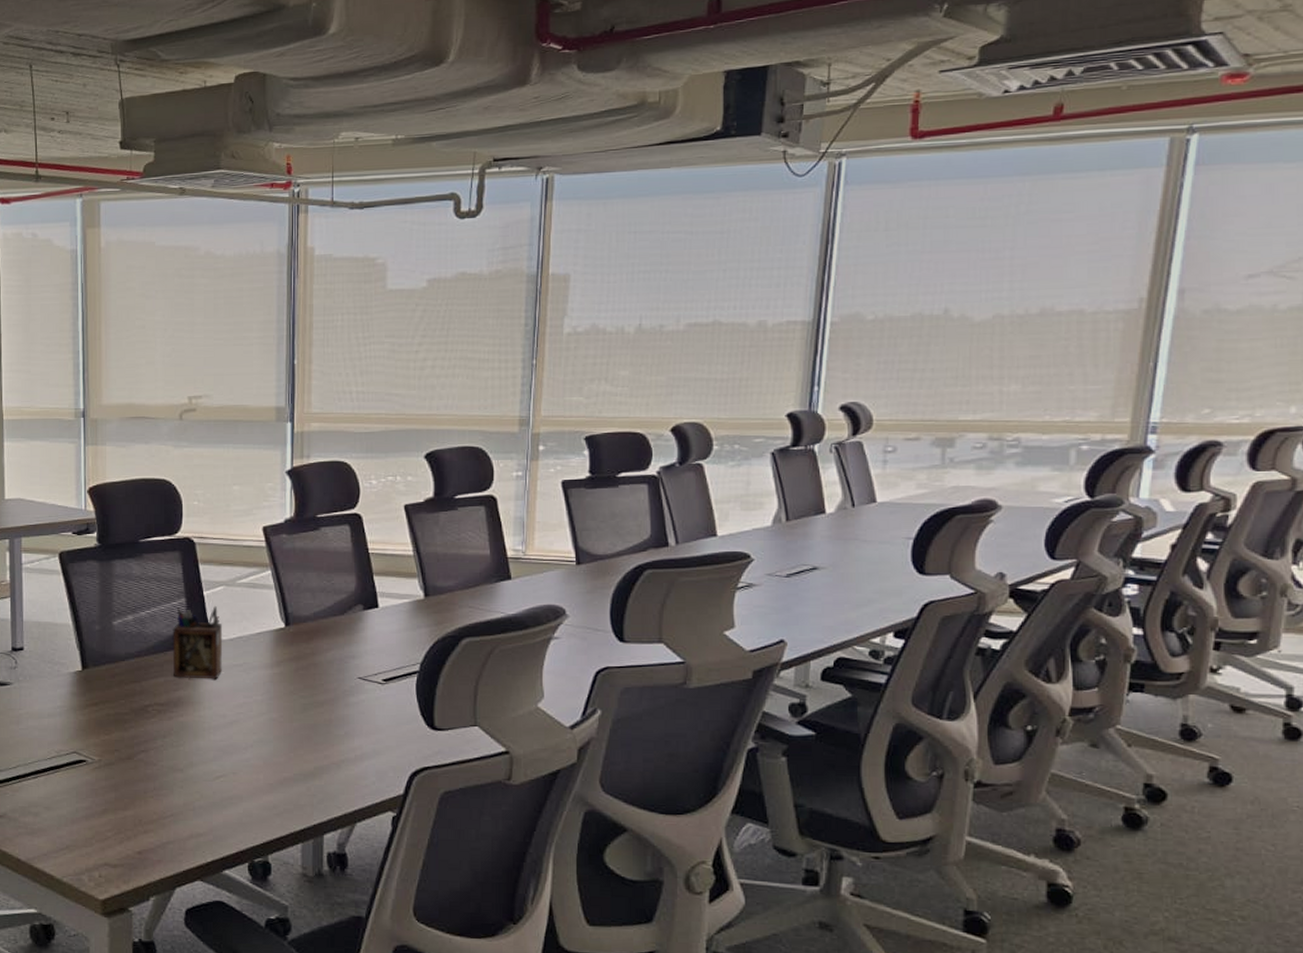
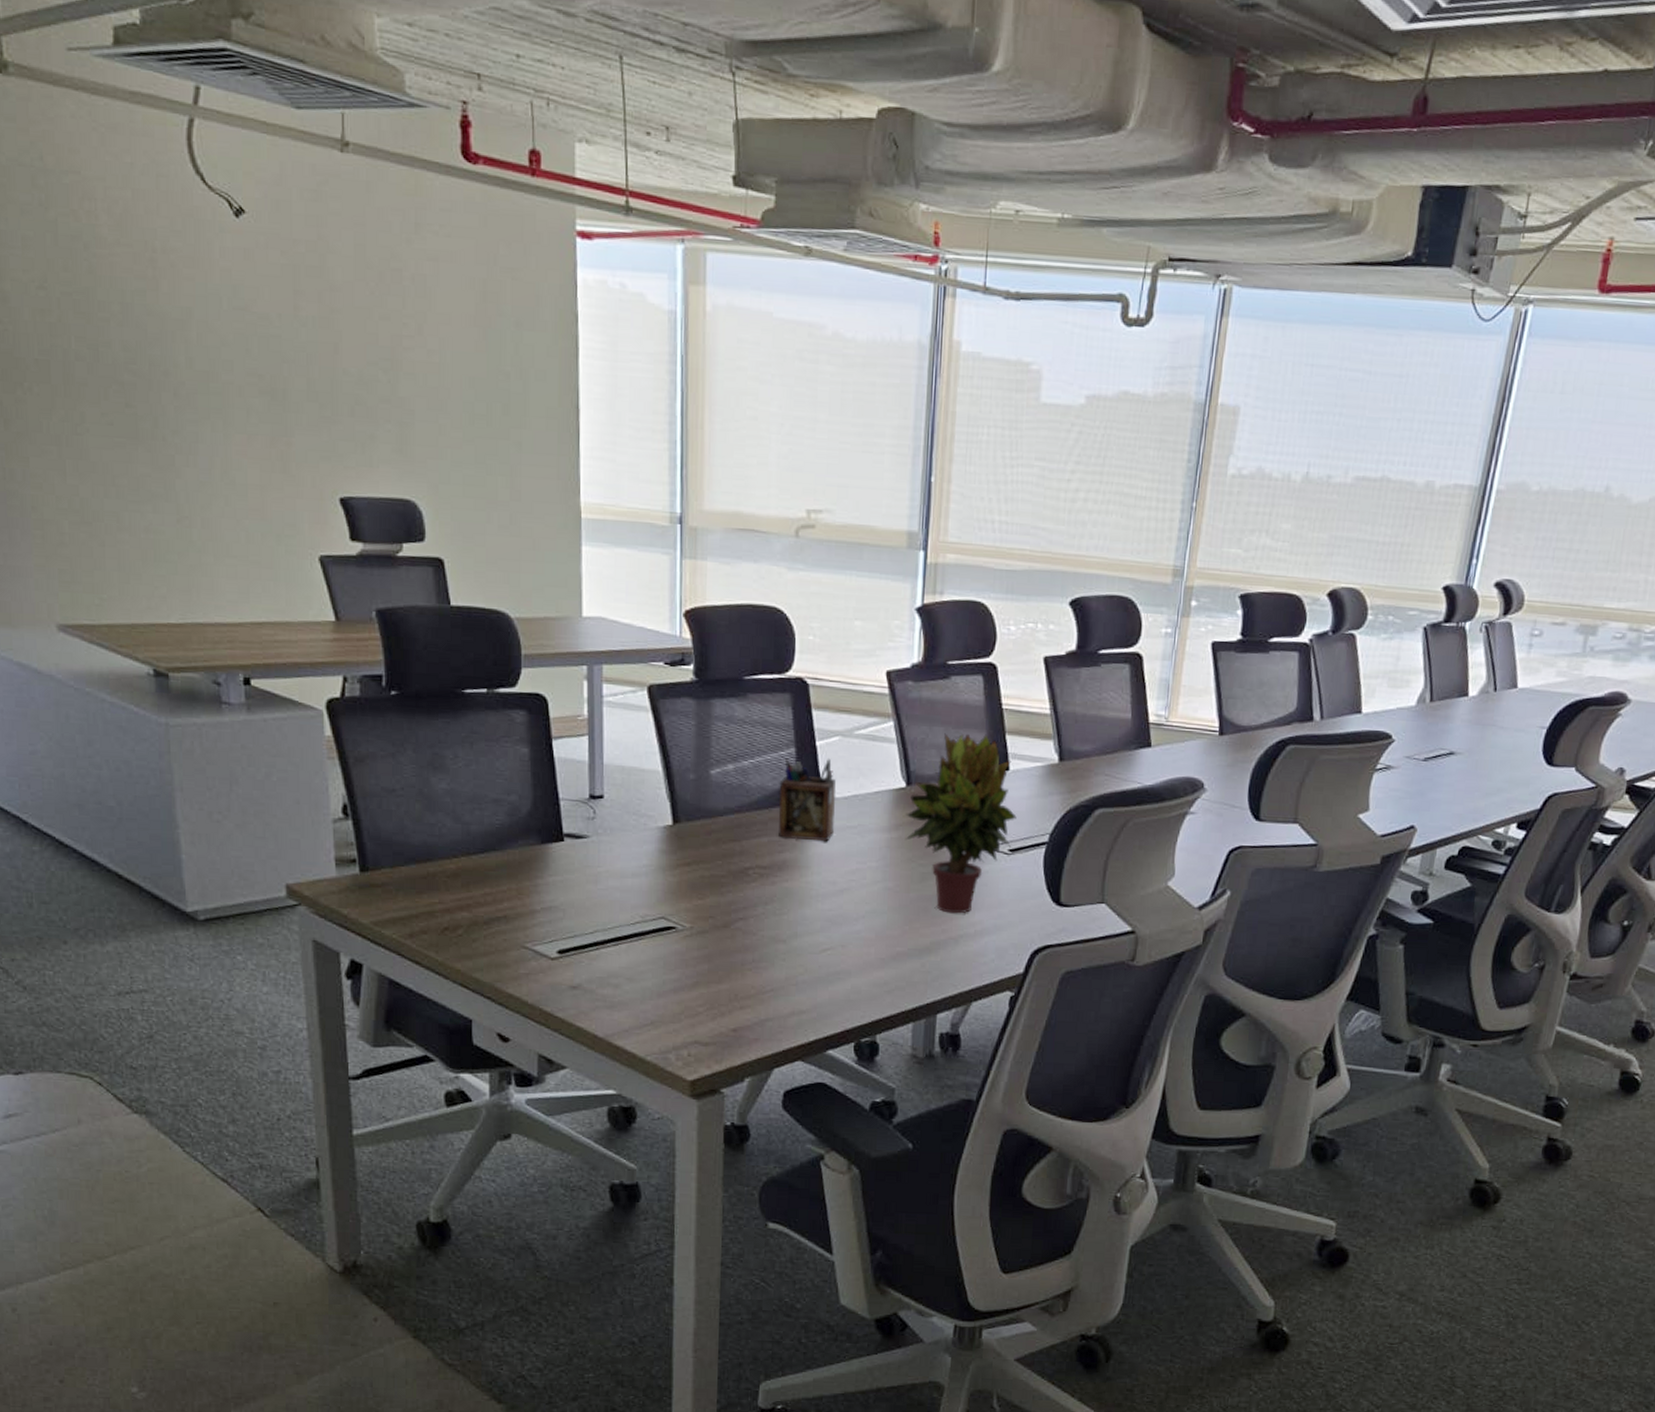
potted plant: none [286,576,388,741] -> present [904,733,1017,914]

